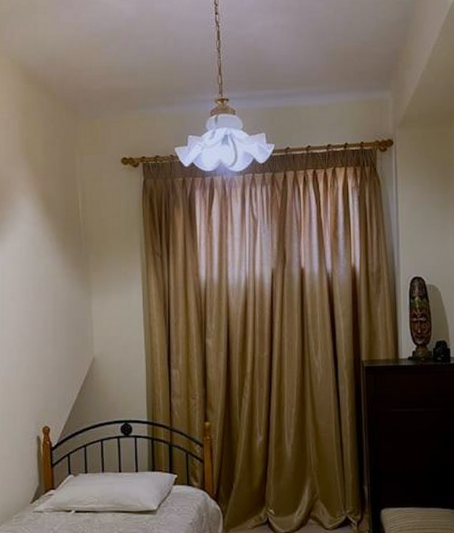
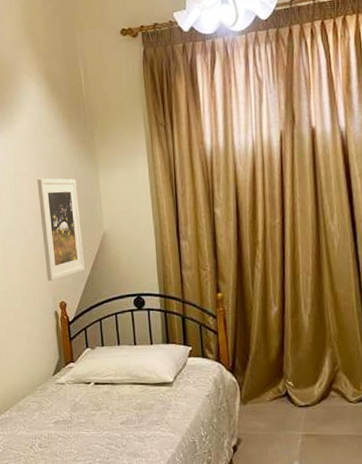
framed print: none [26,299,72,405] -> present [37,178,85,282]

